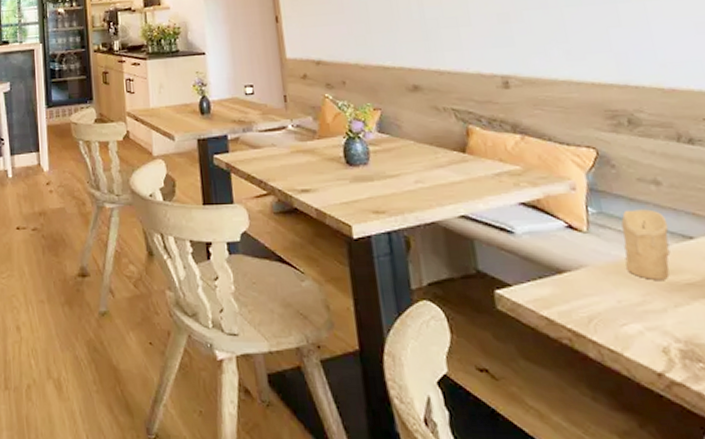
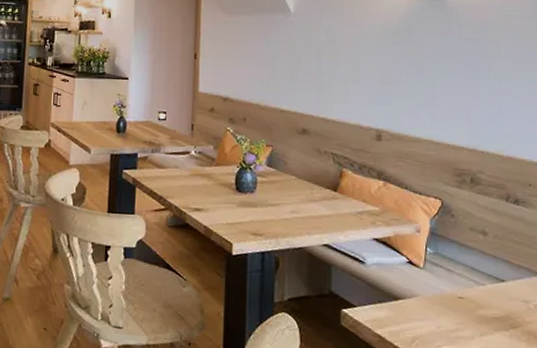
candle: present [621,209,671,280] -> none [449,253,487,313]

